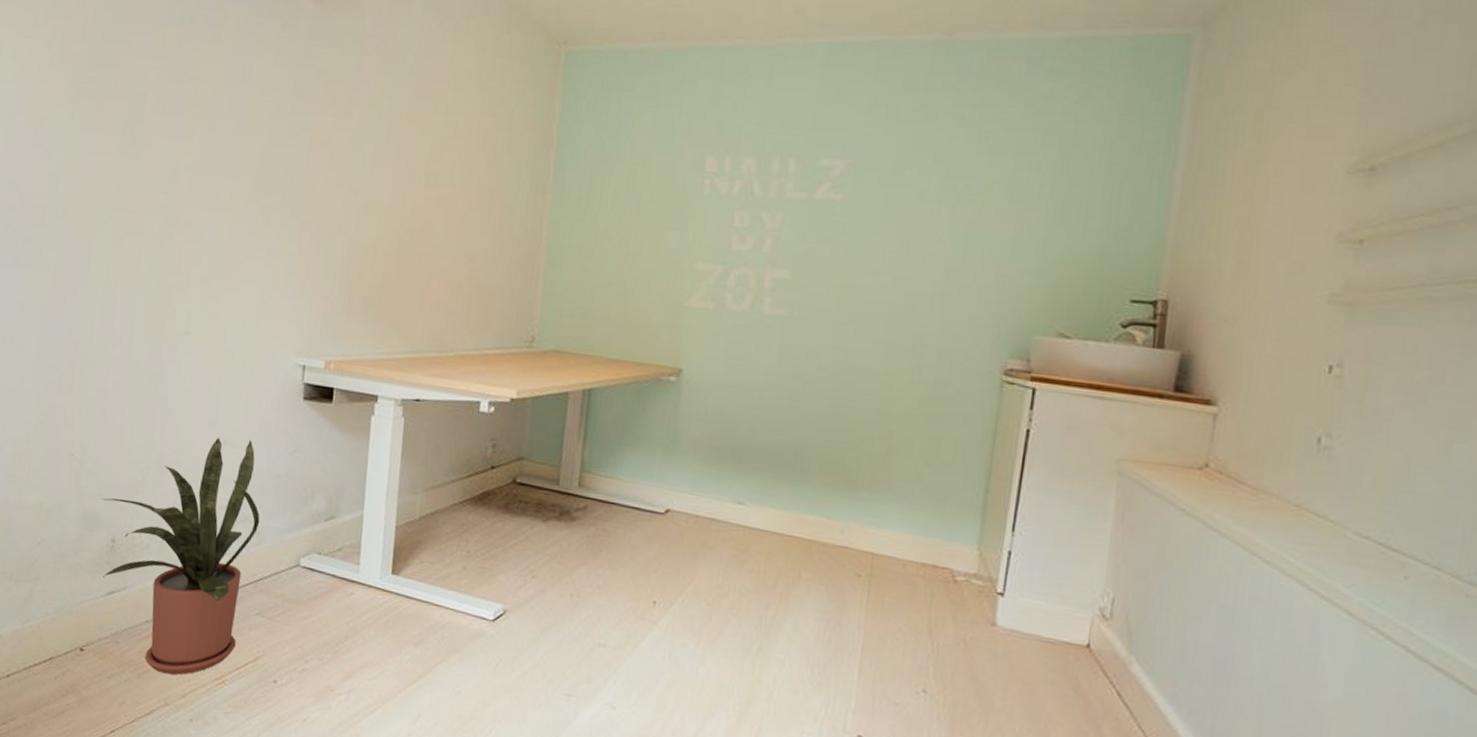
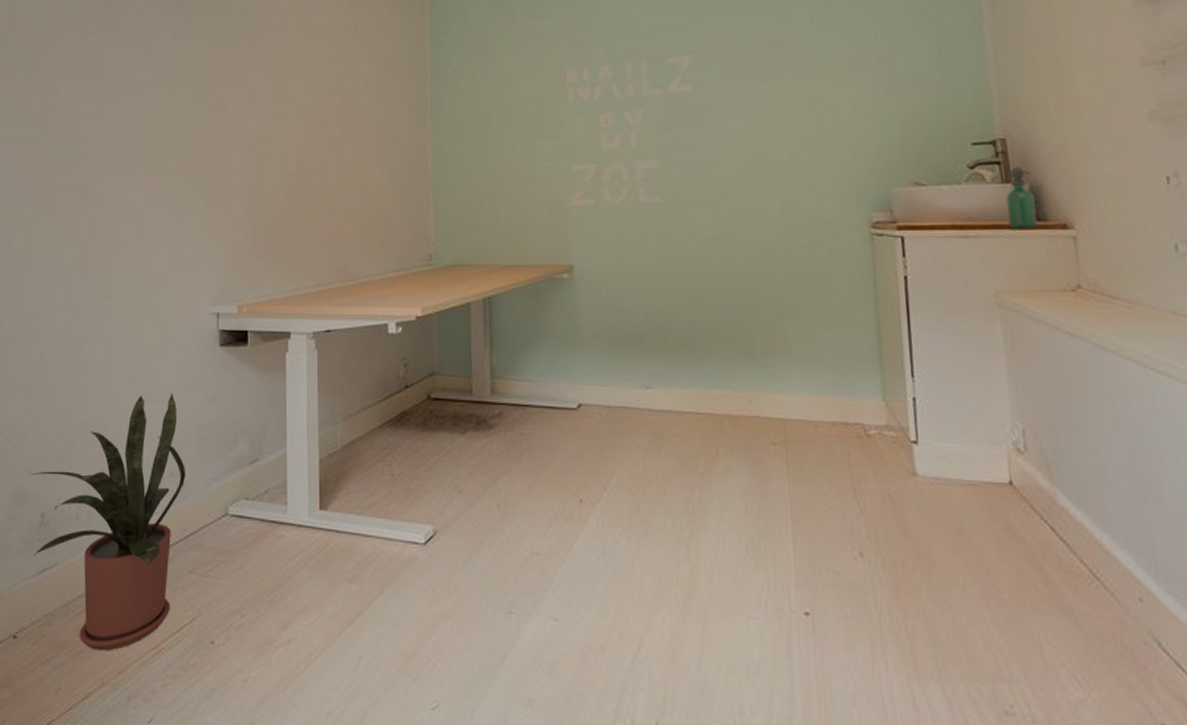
soap dispenser: none [1149,332,1186,401] -> present [1005,167,1038,230]

